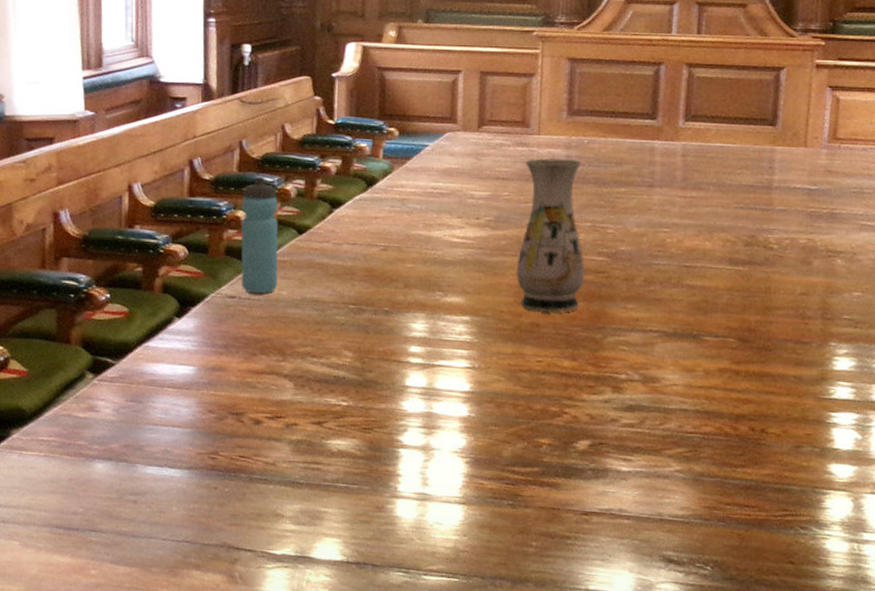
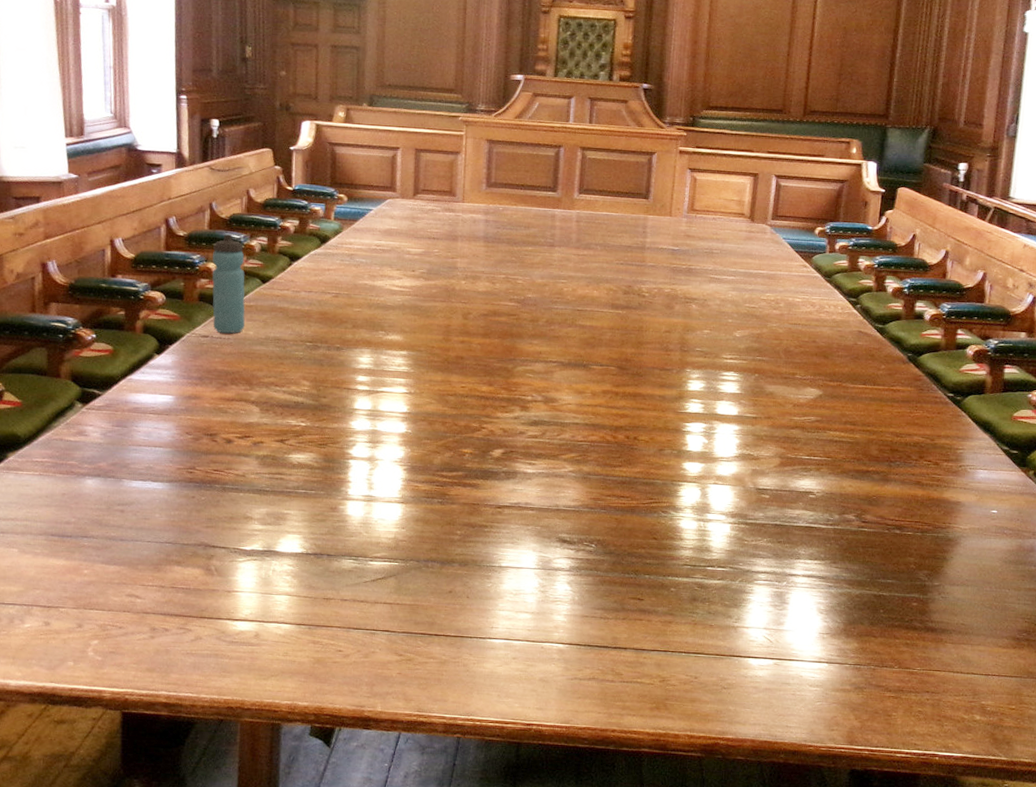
vase: present [516,158,585,313] -> none [444,221,500,348]

